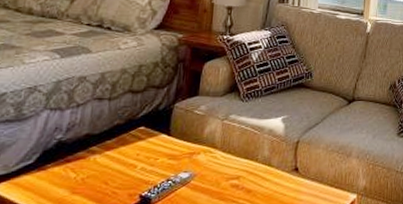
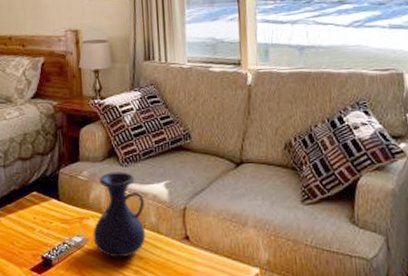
vase: none [201,107,260,193] -> present [93,172,146,258]

